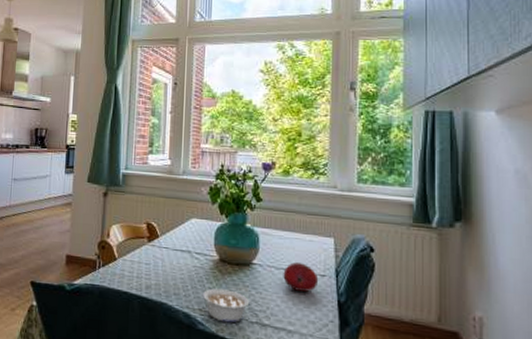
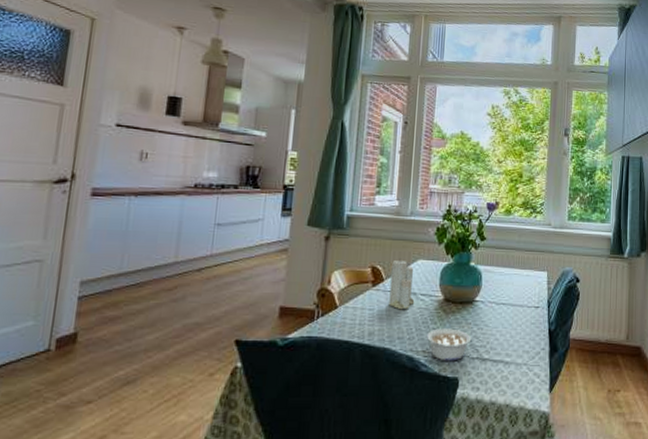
candle: none [164,216,190,267] -> present [389,258,415,310]
fruit: present [283,262,319,292] -> none [502,297,533,324]

